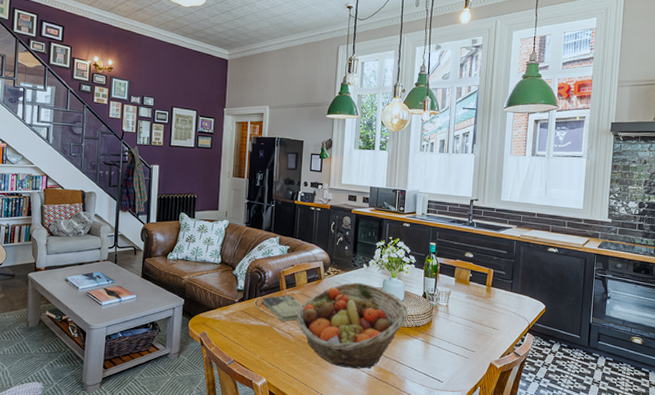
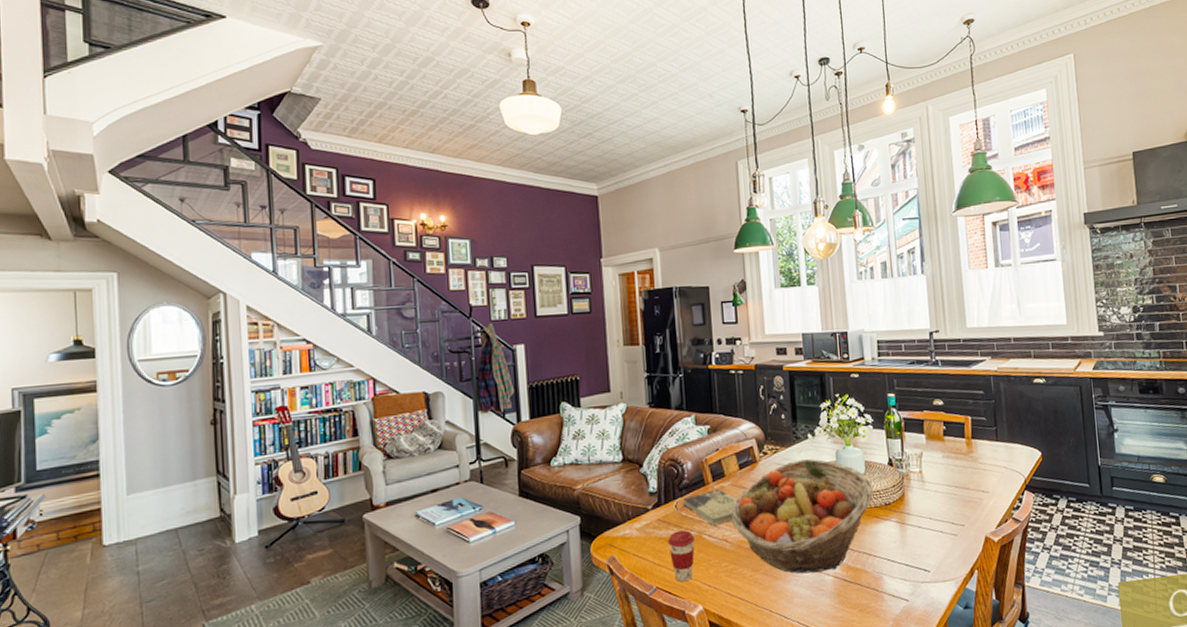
coffee cup: none [246,321,267,360] -> present [667,530,695,582]

